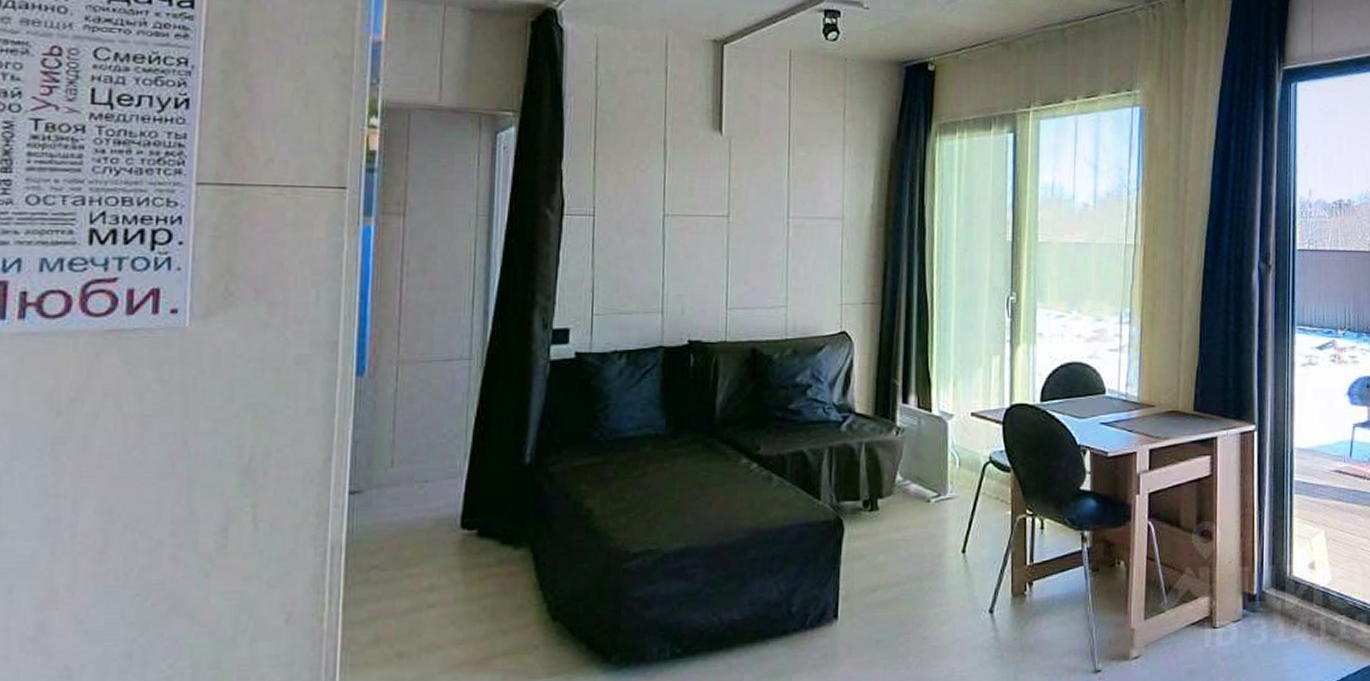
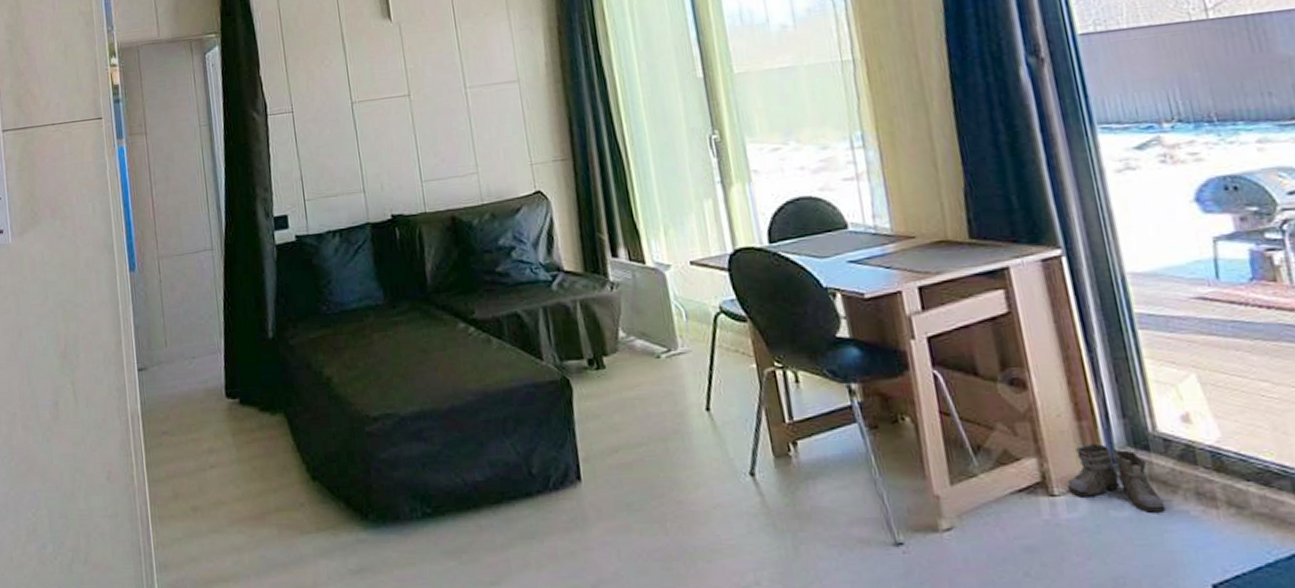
boots: none [1225,584,1292,640] -> present [1066,442,1172,513]

